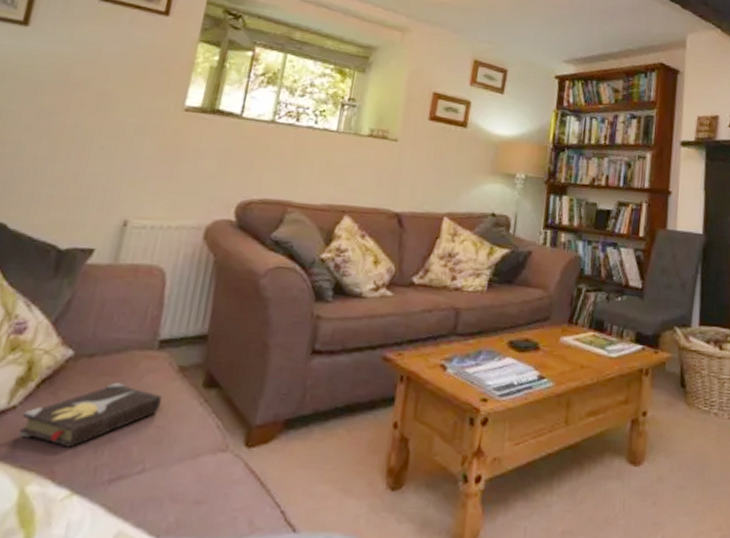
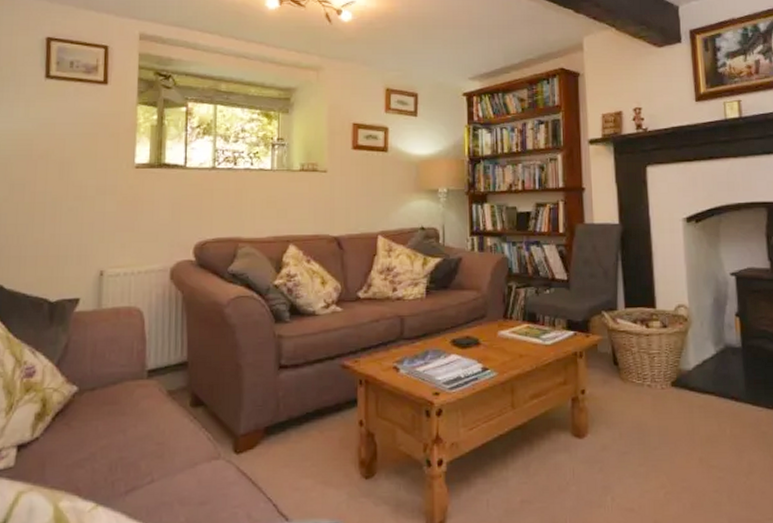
hardback book: present [18,382,162,448] -> none [45,410,157,468]

